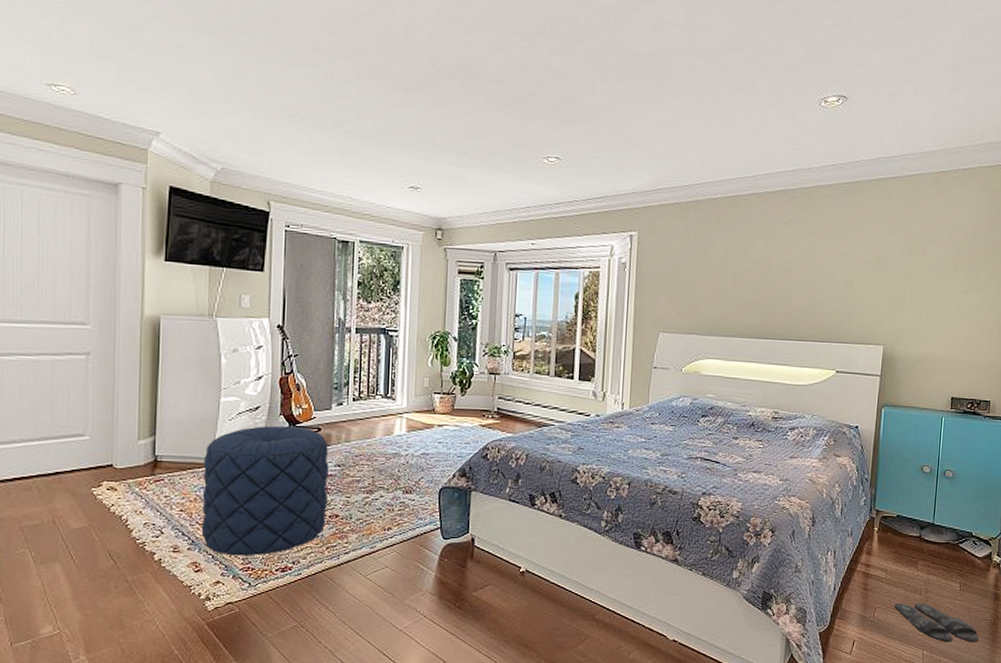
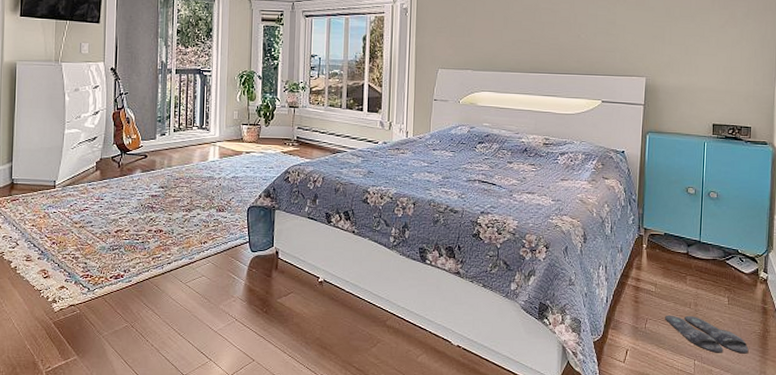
pouf: present [201,425,329,556] -> none [49,153,154,265]

